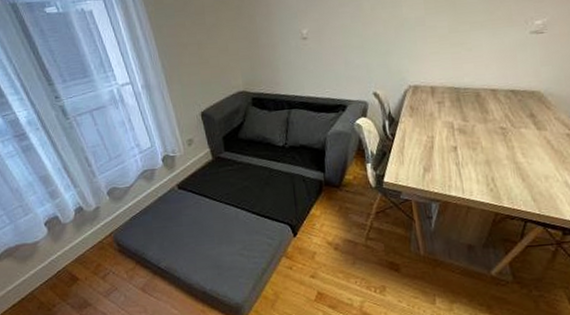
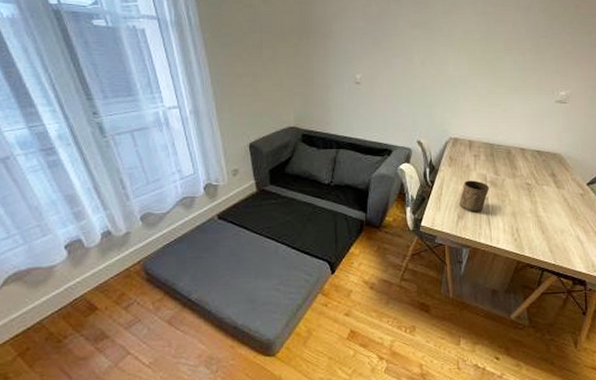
cup: none [424,129,458,164] -> present [459,180,490,212]

